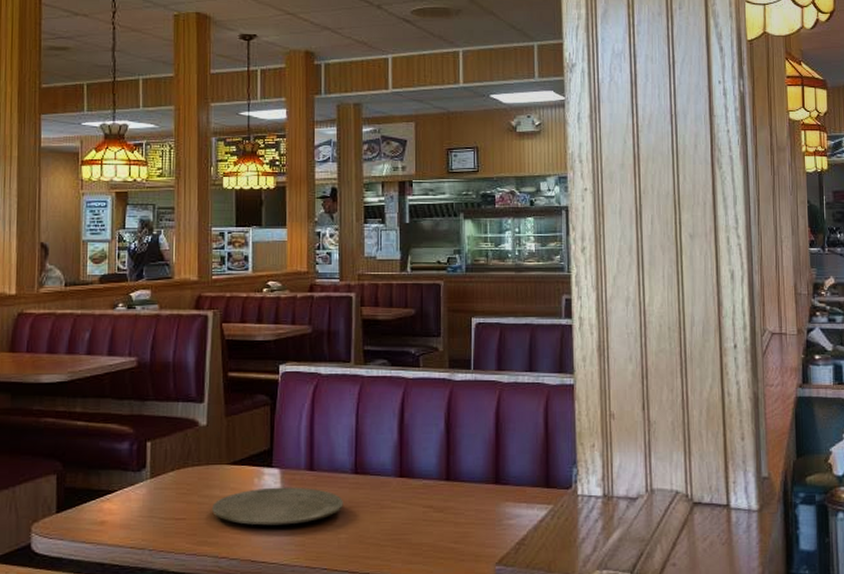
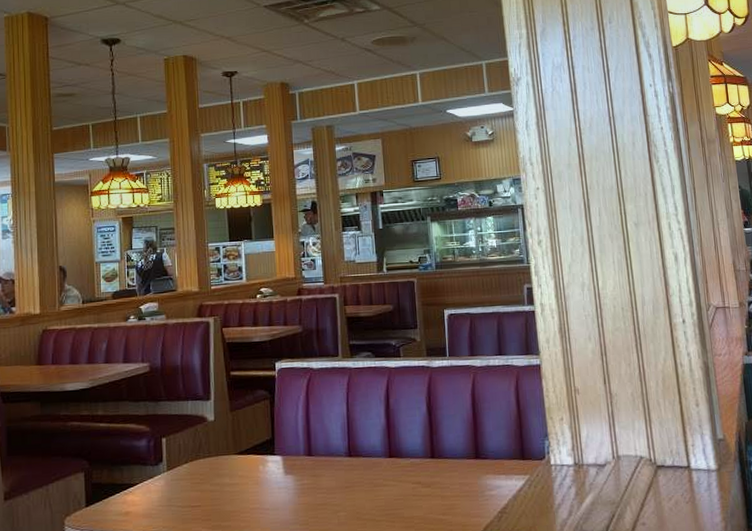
plate: present [212,487,343,526] -> none [224,471,340,508]

